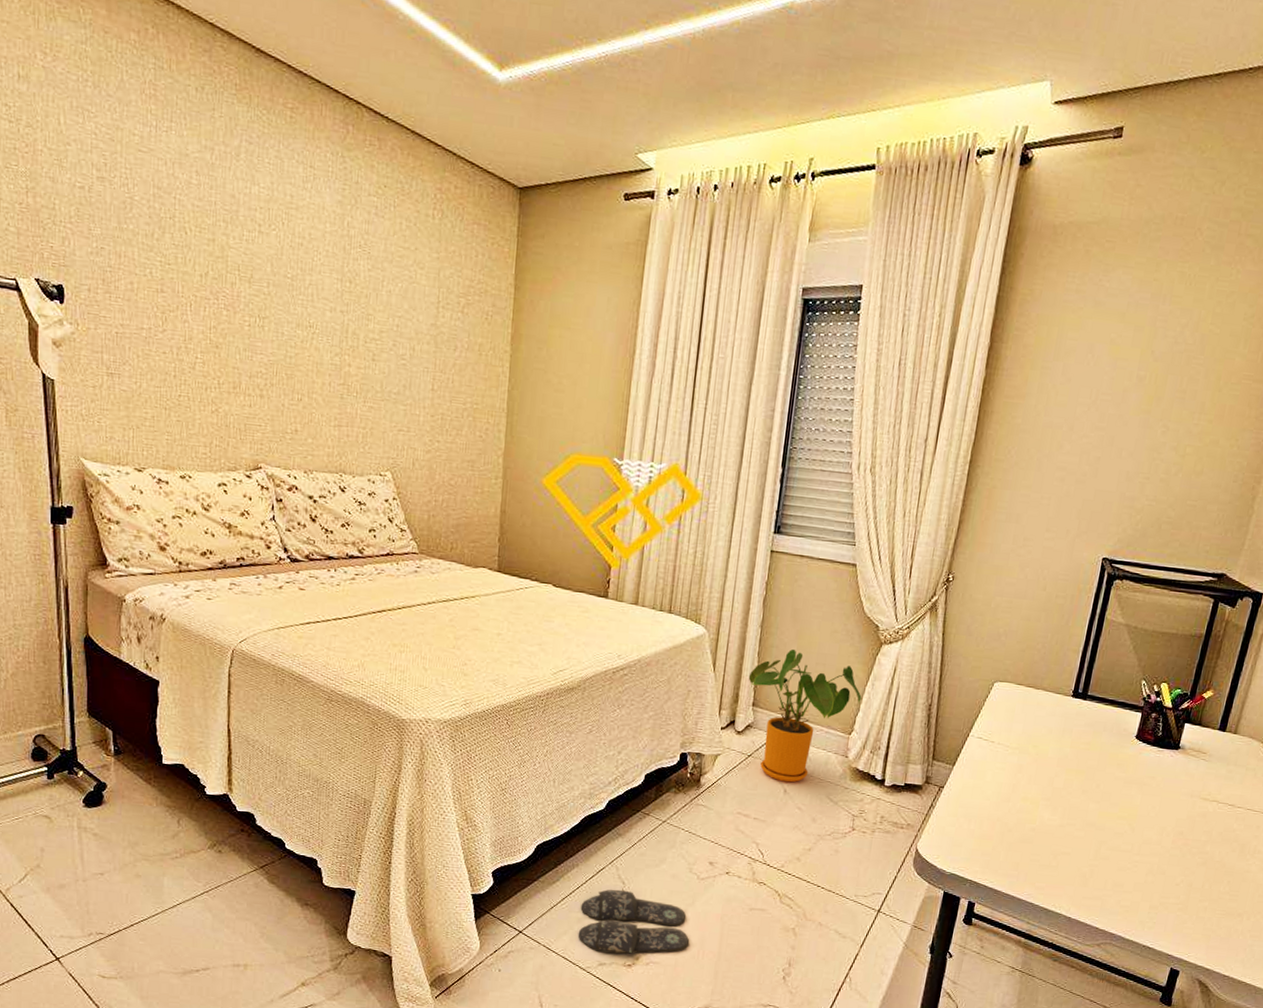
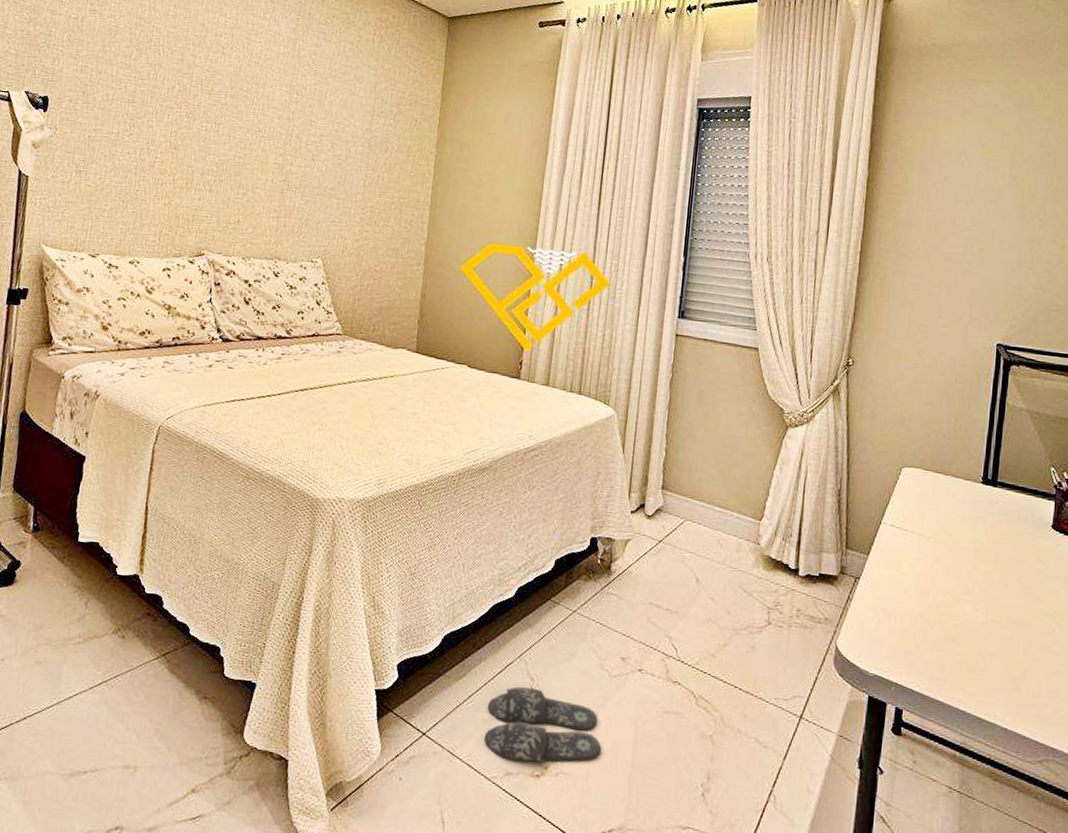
house plant: present [748,648,862,783] -> none [657,431,771,571]

